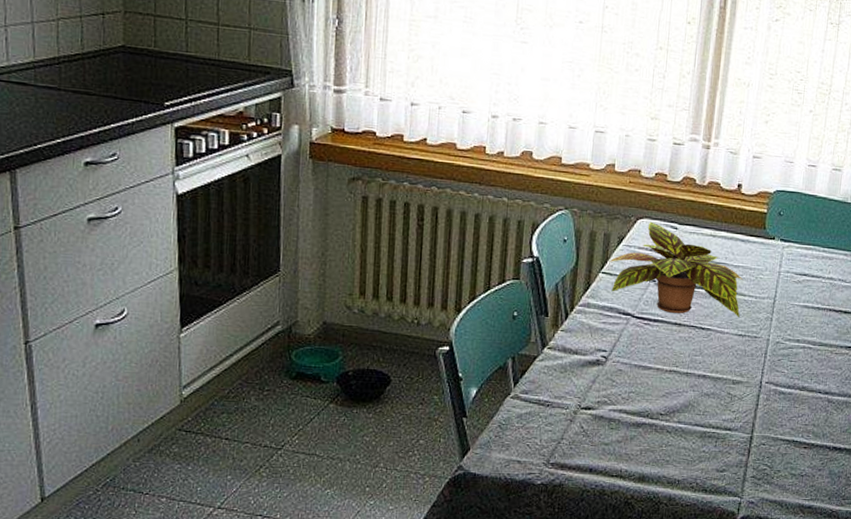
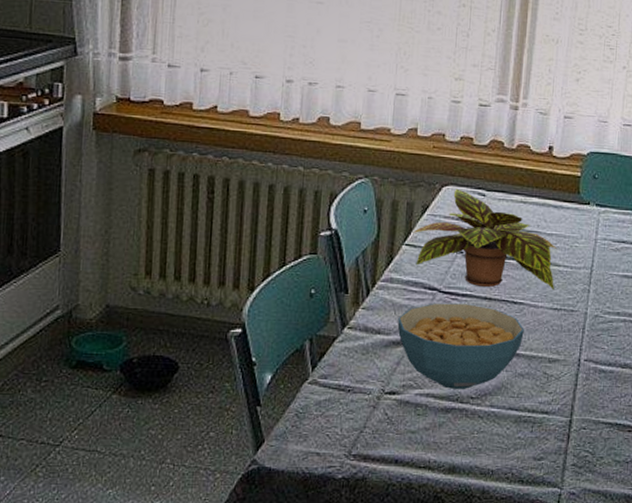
cereal bowl: none [593,327,711,407] -> present [397,303,524,390]

